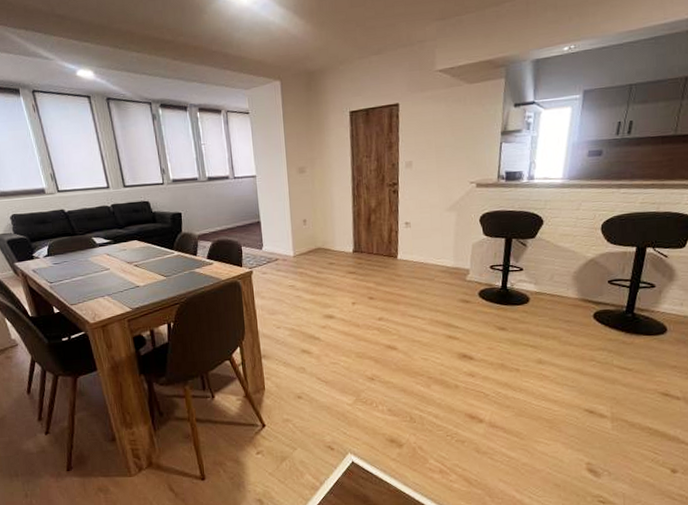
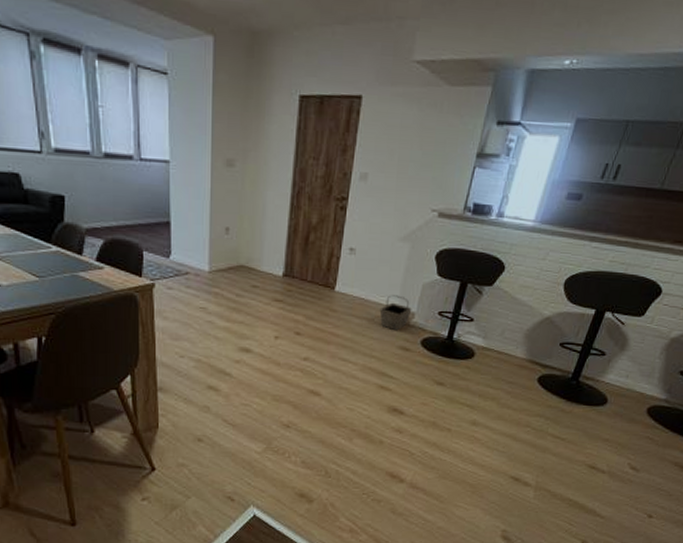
basket: none [438,256,466,287] -> present [379,295,412,331]

